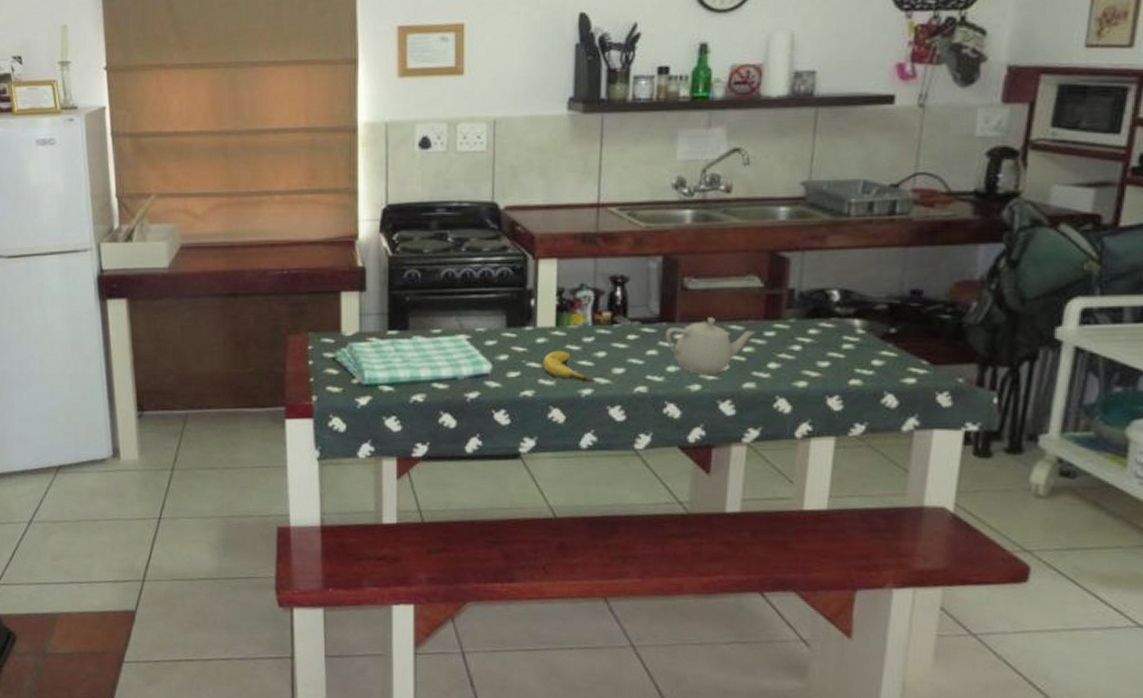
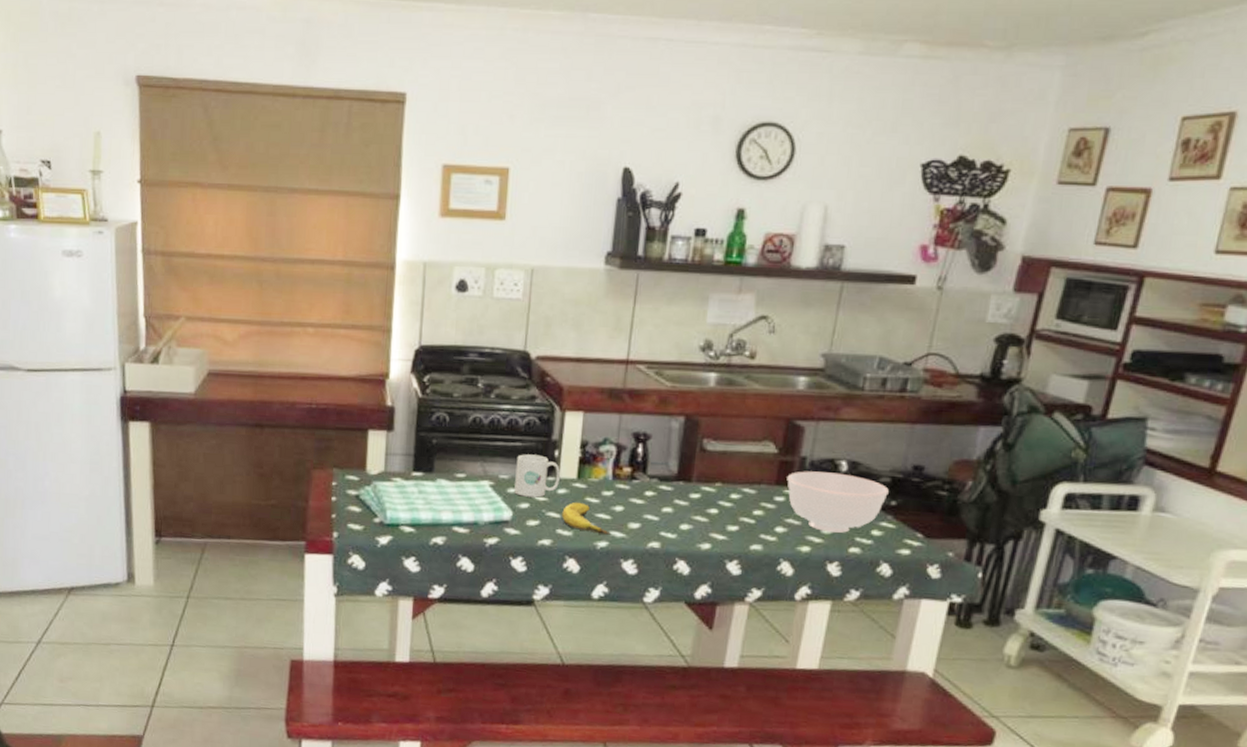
mug: none [492,305,537,348] -> present [514,454,560,498]
teapot: present [665,317,756,376] -> none [681,479,767,536]
bowl: none [776,303,886,365] -> present [787,471,889,533]

